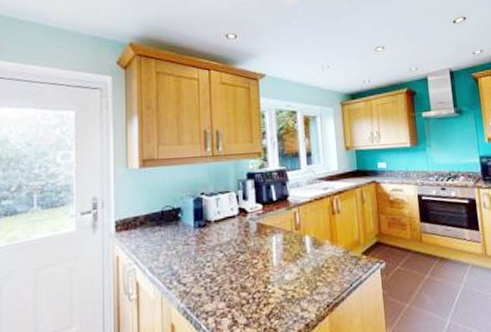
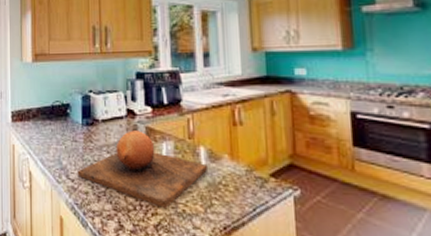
chopping board: none [189,227,313,297] -> present [77,130,209,208]

